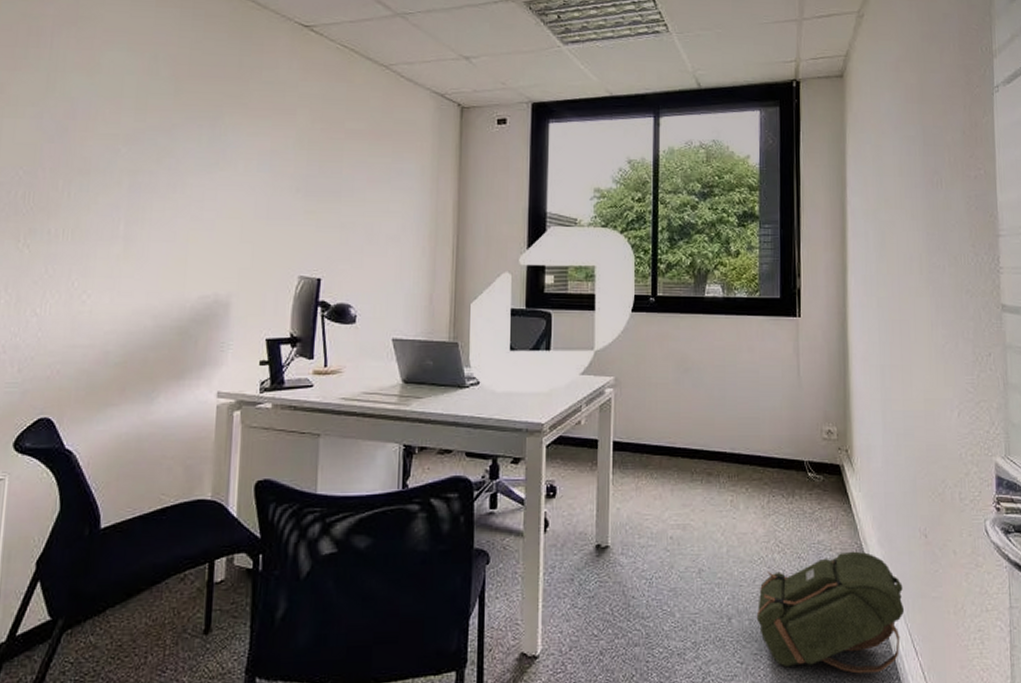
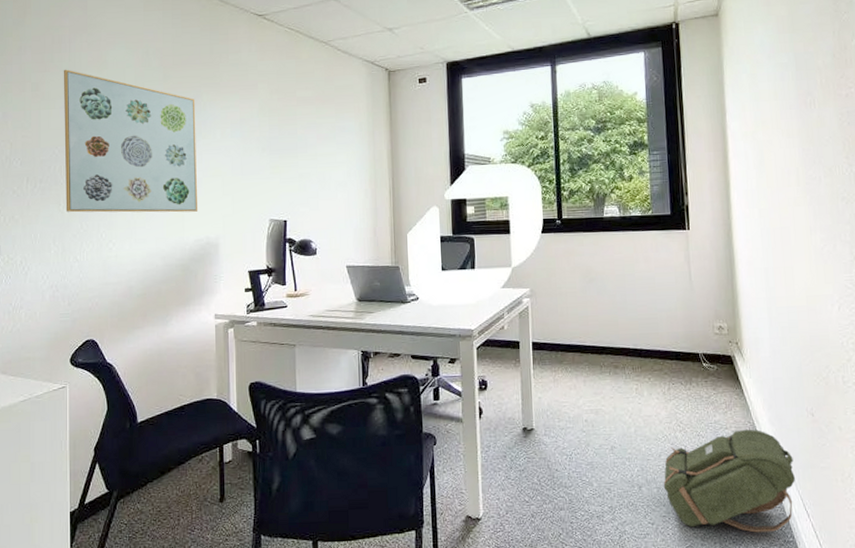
wall art: none [26,69,214,261] -> present [63,69,198,213]

